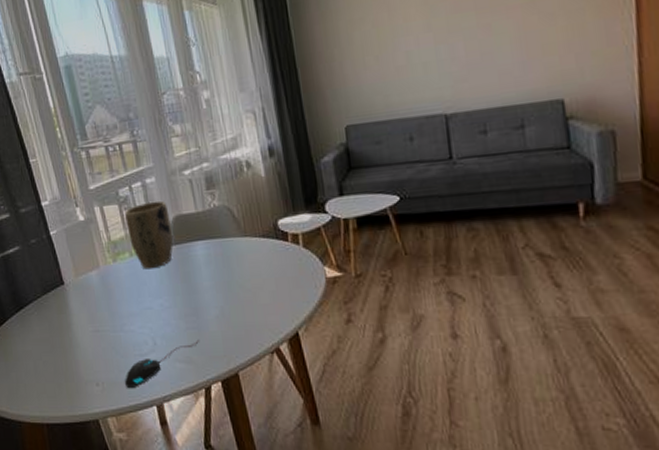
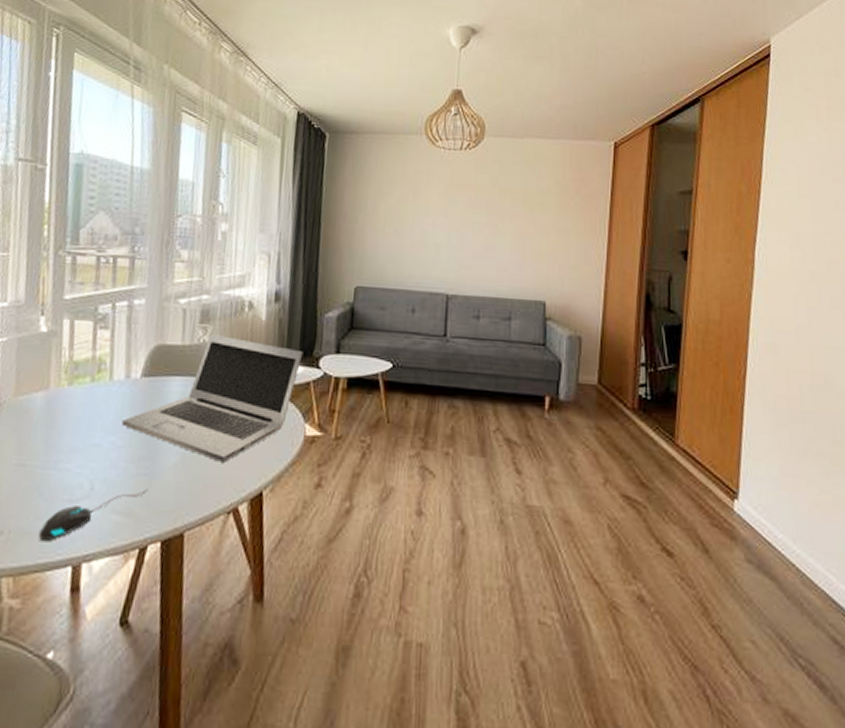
plant pot: present [124,200,173,269] -> none [95,324,151,400]
laptop: none [164,197,308,310] -> present [122,333,303,462]

